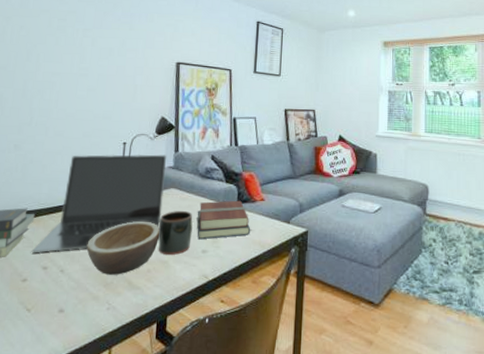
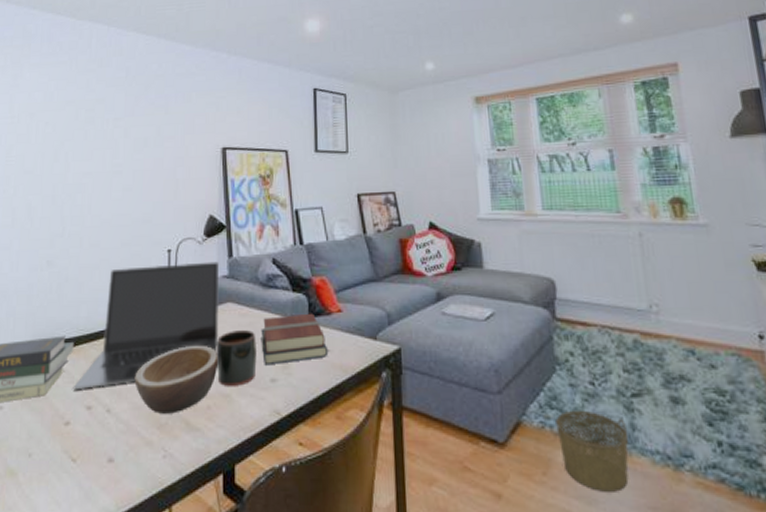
basket: none [418,281,468,341] -> present [555,410,629,492]

